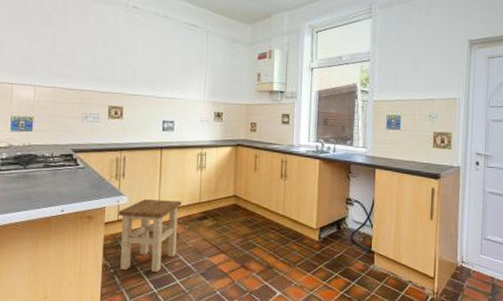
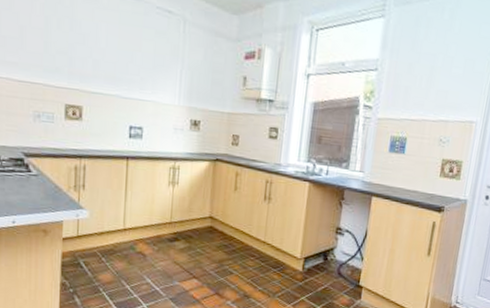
stool: present [118,199,182,272] -> none [77,215,151,294]

